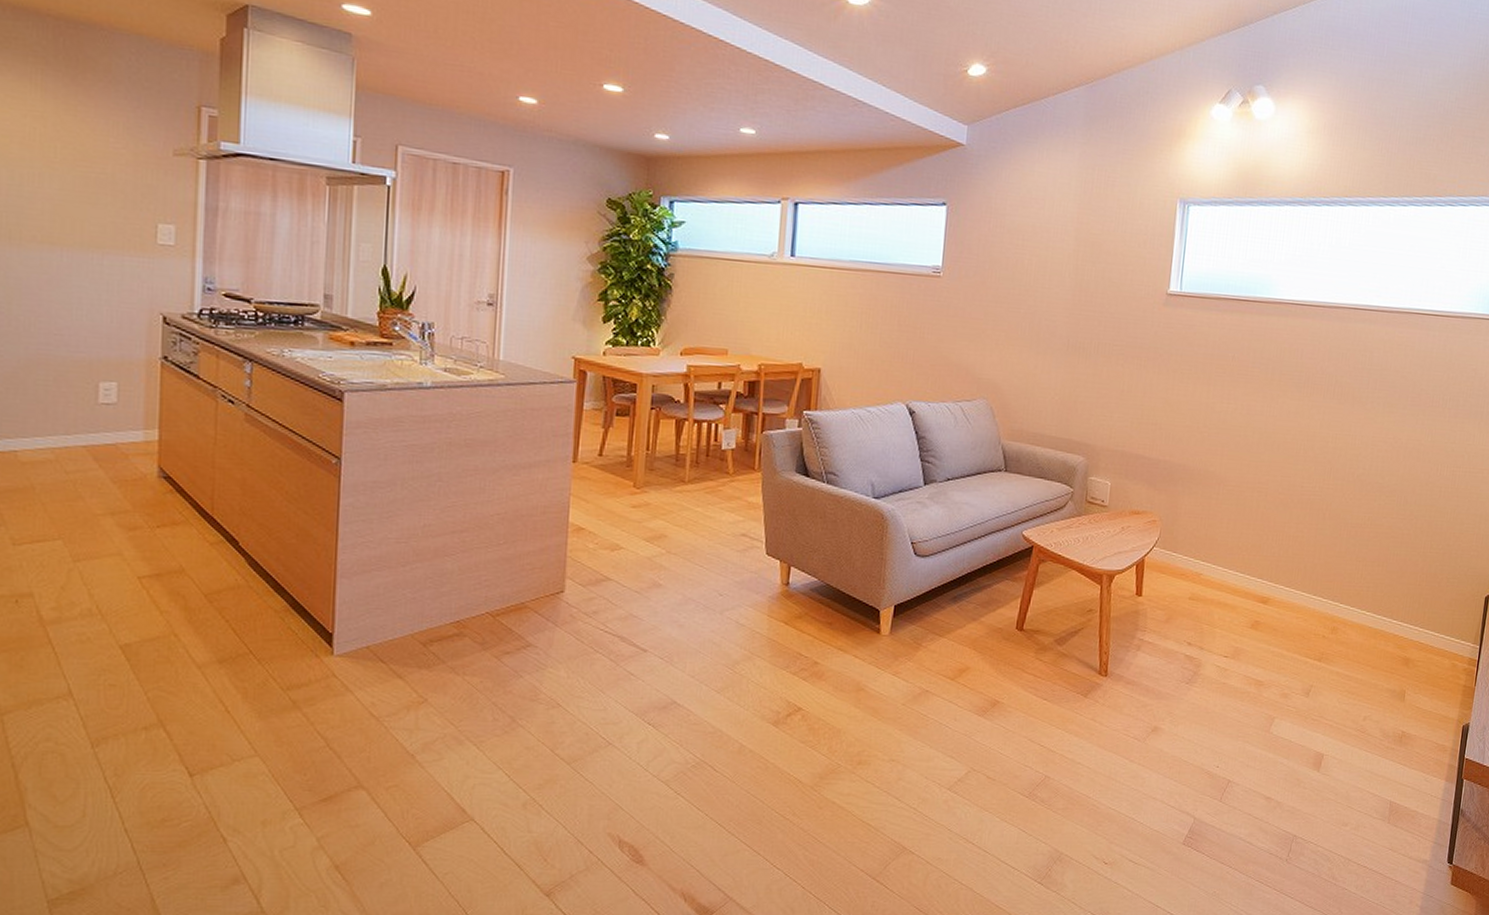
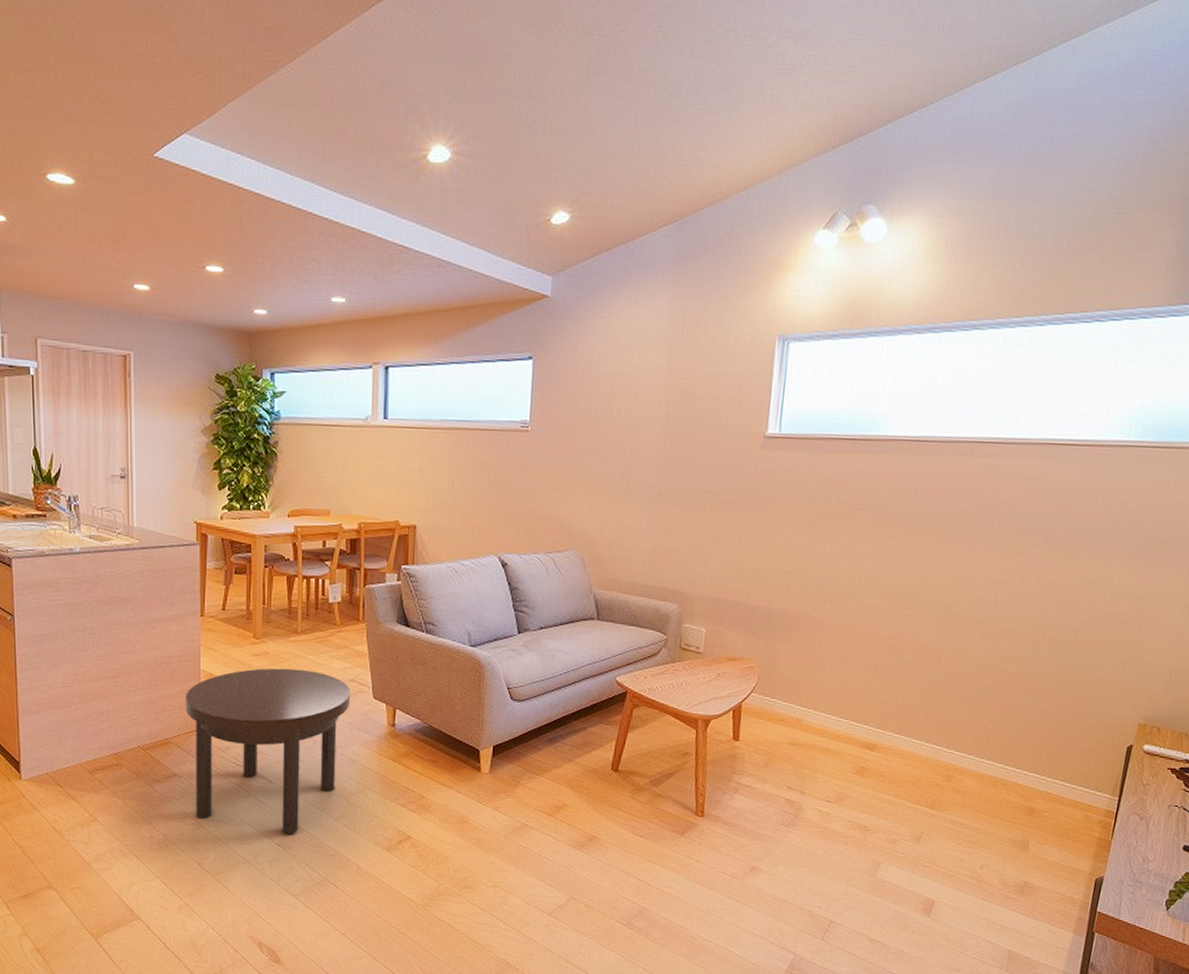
side table: none [546,521,742,711] -> present [185,668,351,834]

